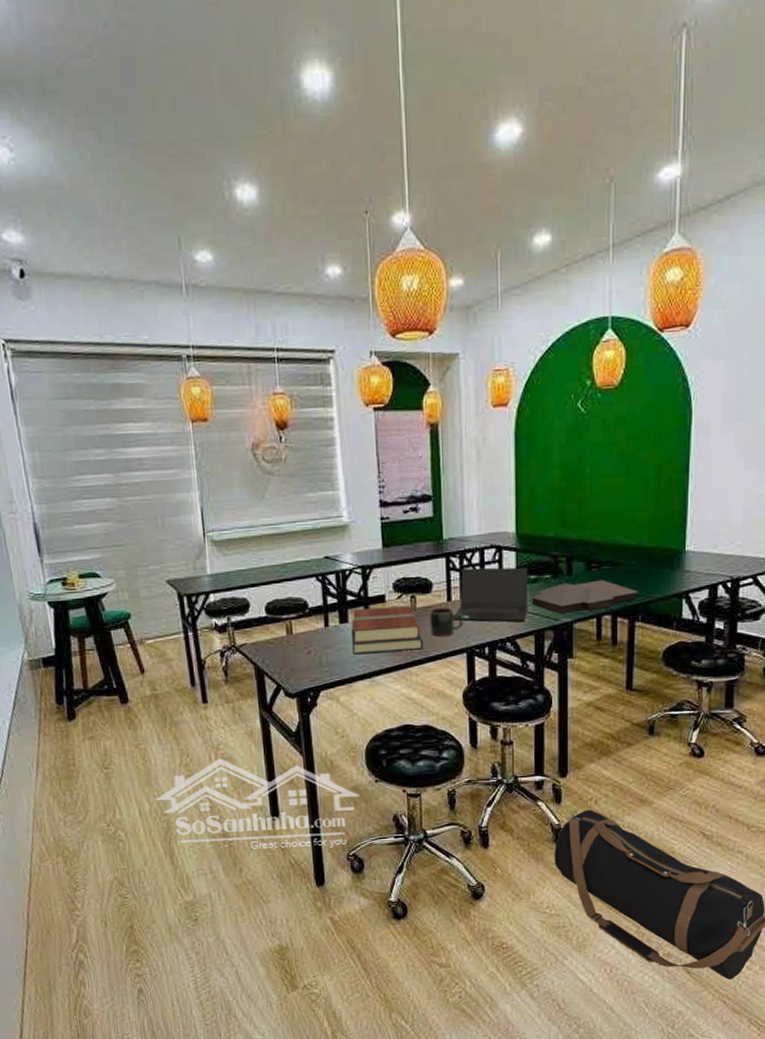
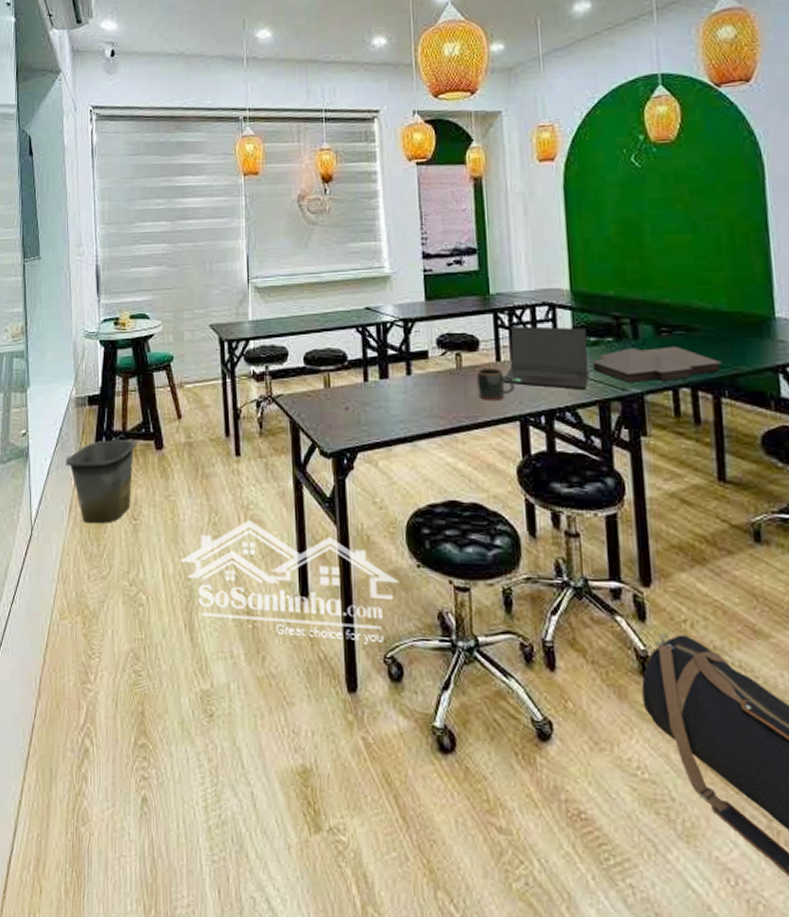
waste bin: none [26,697,101,777] -> present [66,440,137,524]
books: present [351,606,424,655] -> none [391,364,471,415]

